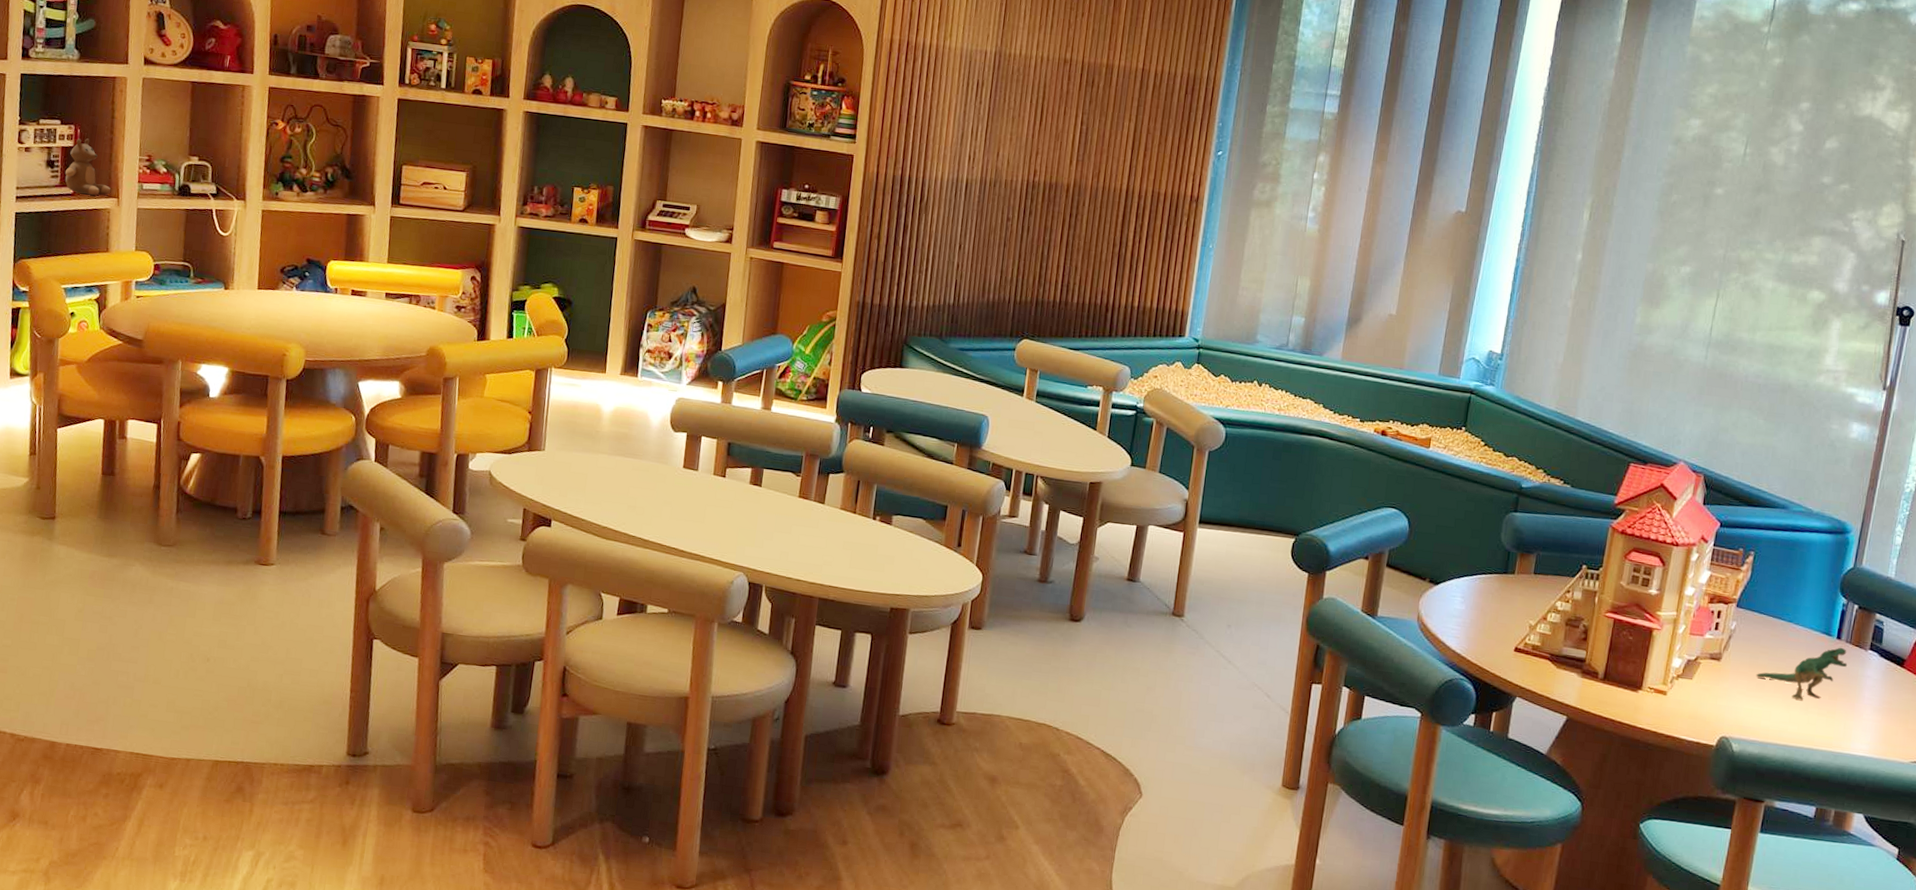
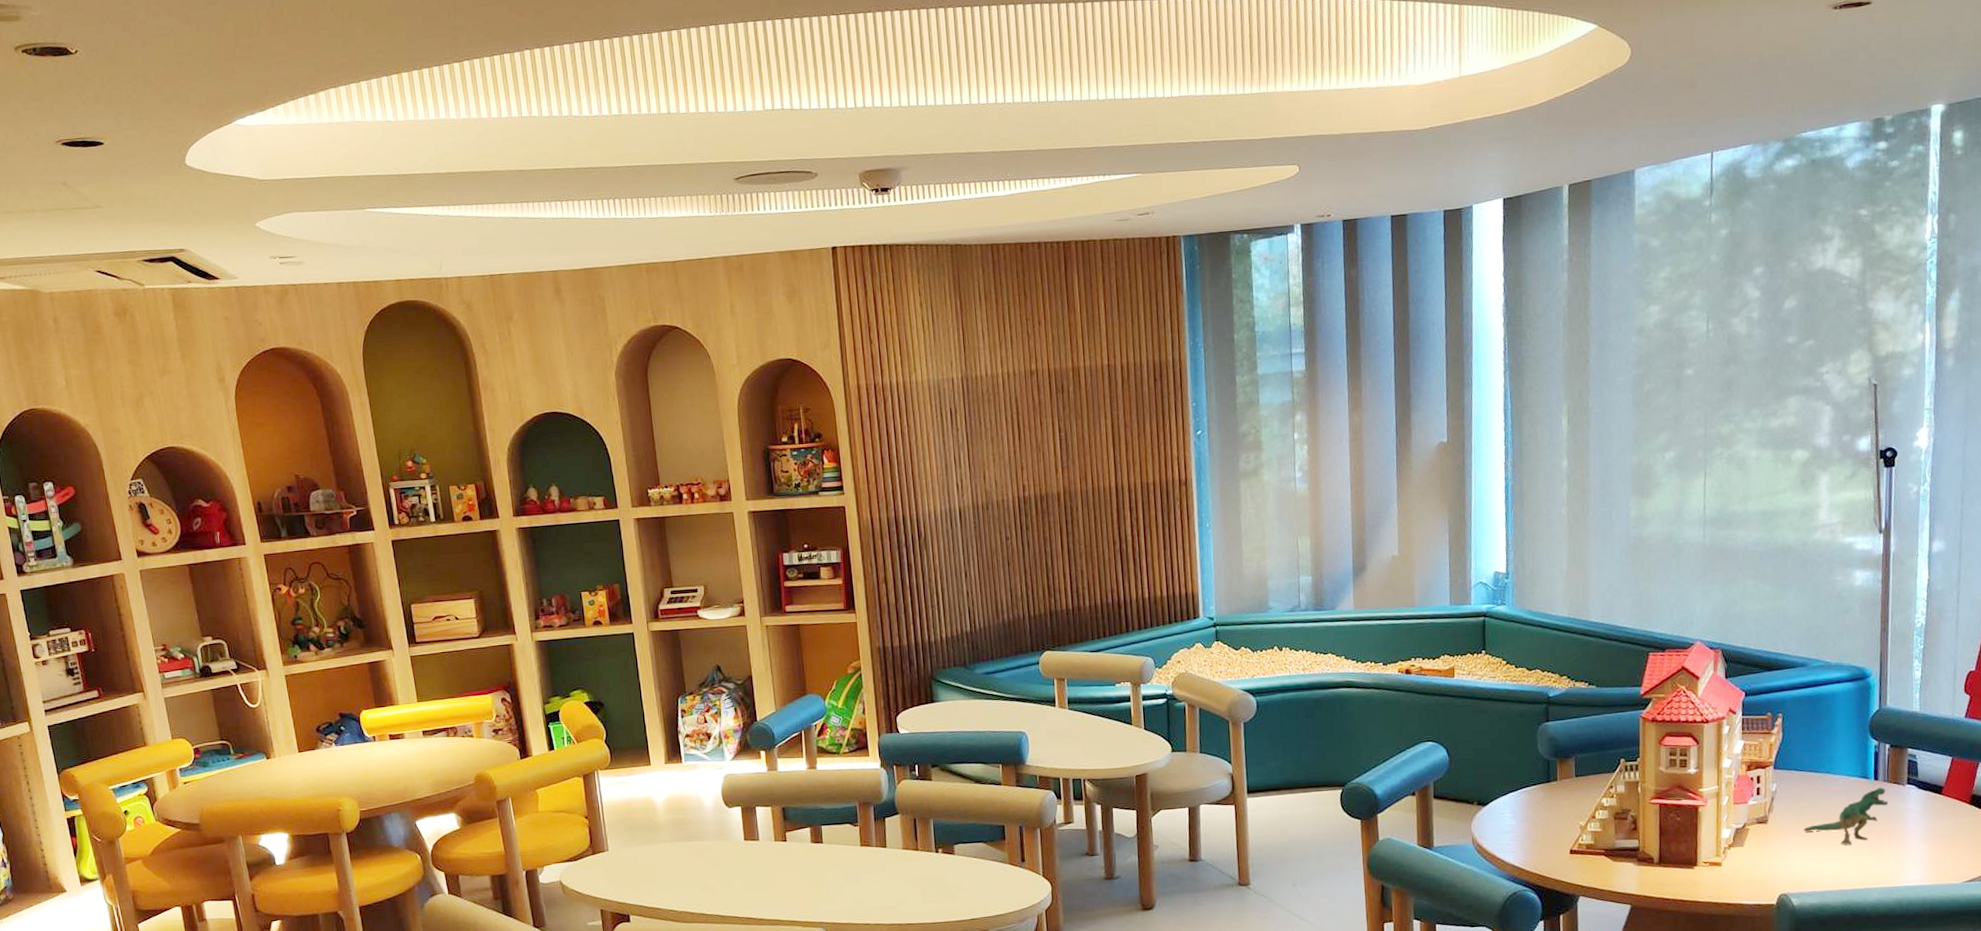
teddy bear: present [65,138,111,196] -> none [86,640,135,695]

